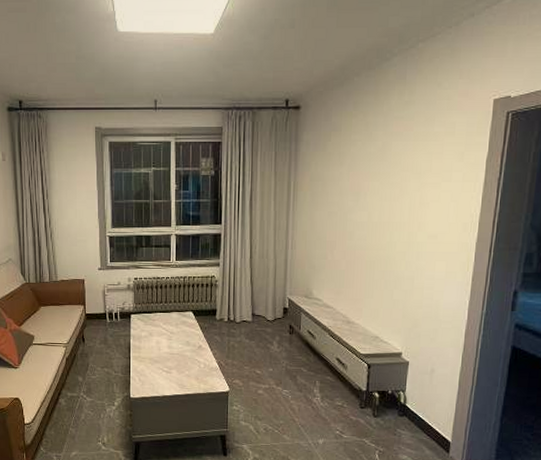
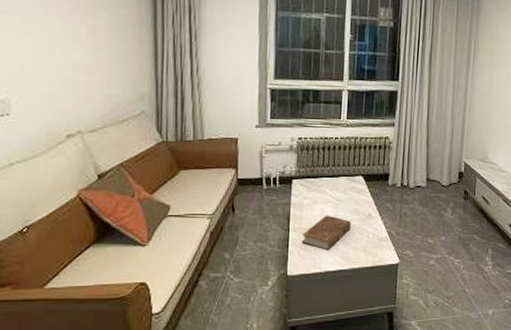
book: none [142,346,184,377] -> present [302,215,351,251]

